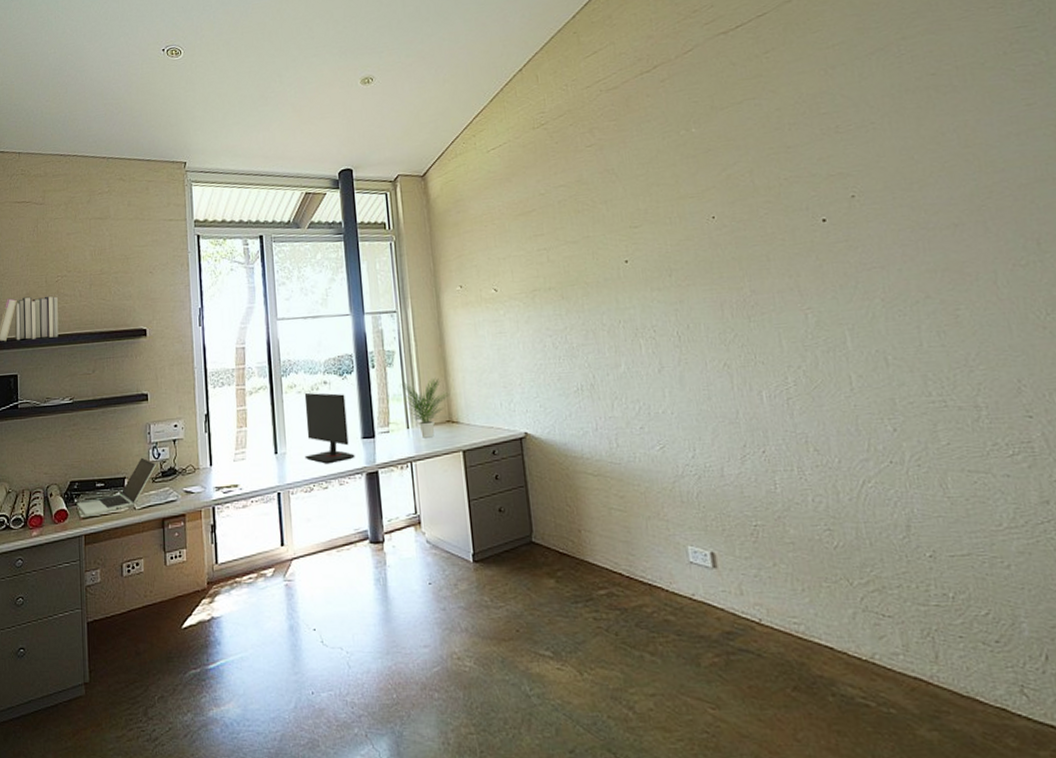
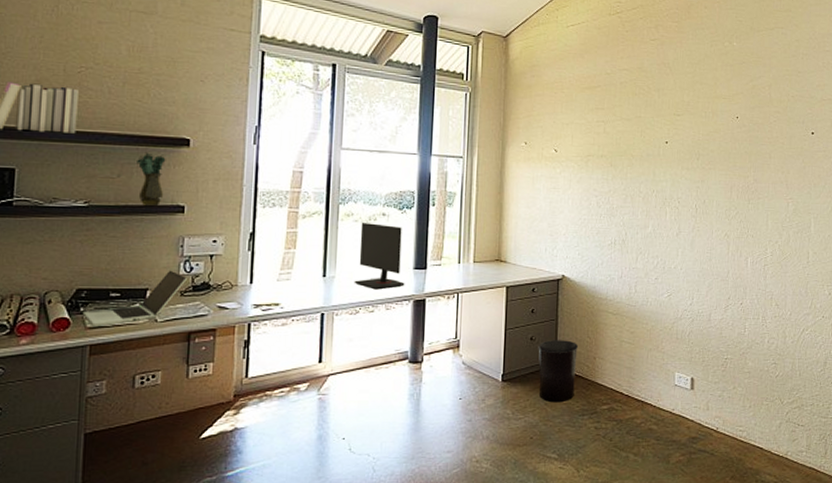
vase: none [106,346,129,397] -> present [137,152,166,206]
potted plant: present [401,377,449,438] -> none [458,220,501,273]
waste bin: none [509,510,561,587] -> present [538,340,579,403]

